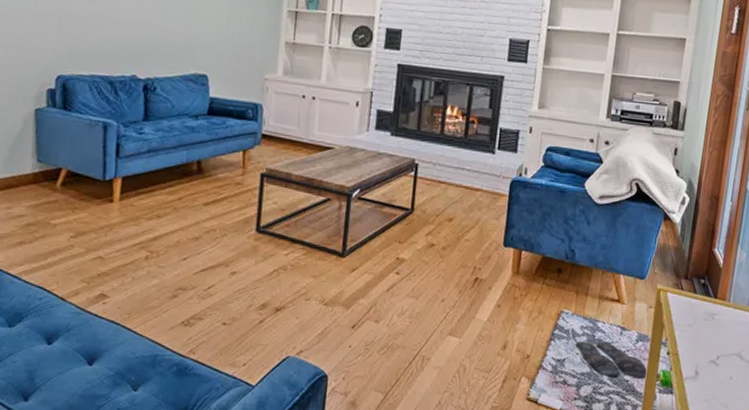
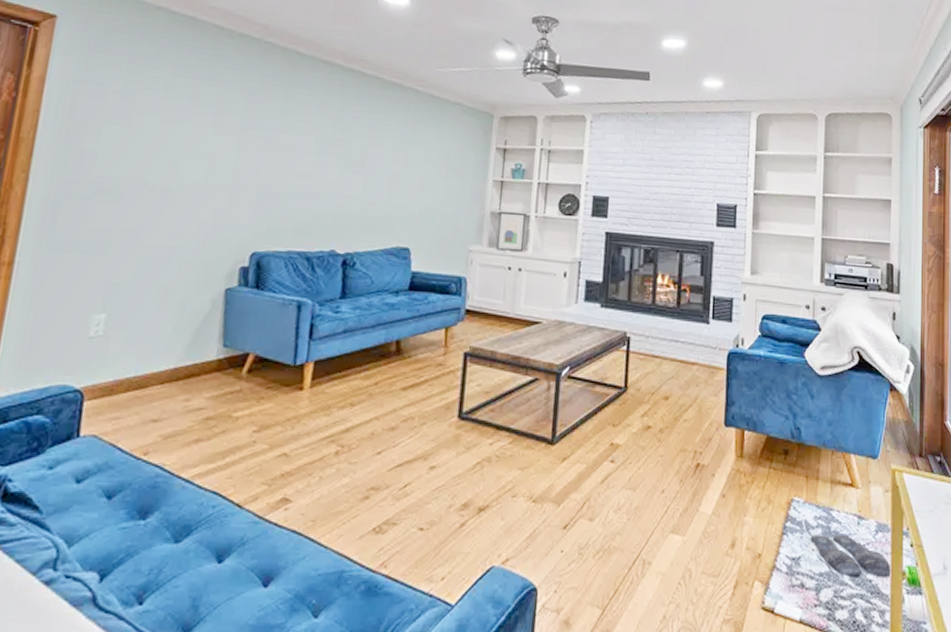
picture frame: none [290,41,321,81] -> present [495,211,527,251]

